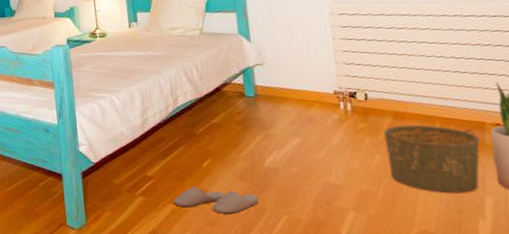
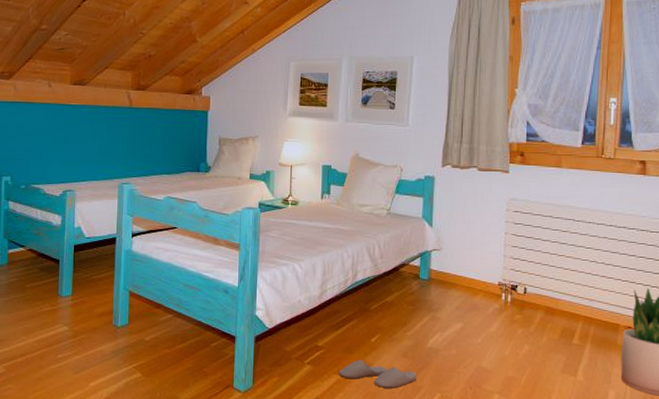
basket: present [383,124,480,194] -> none [534,320,613,386]

